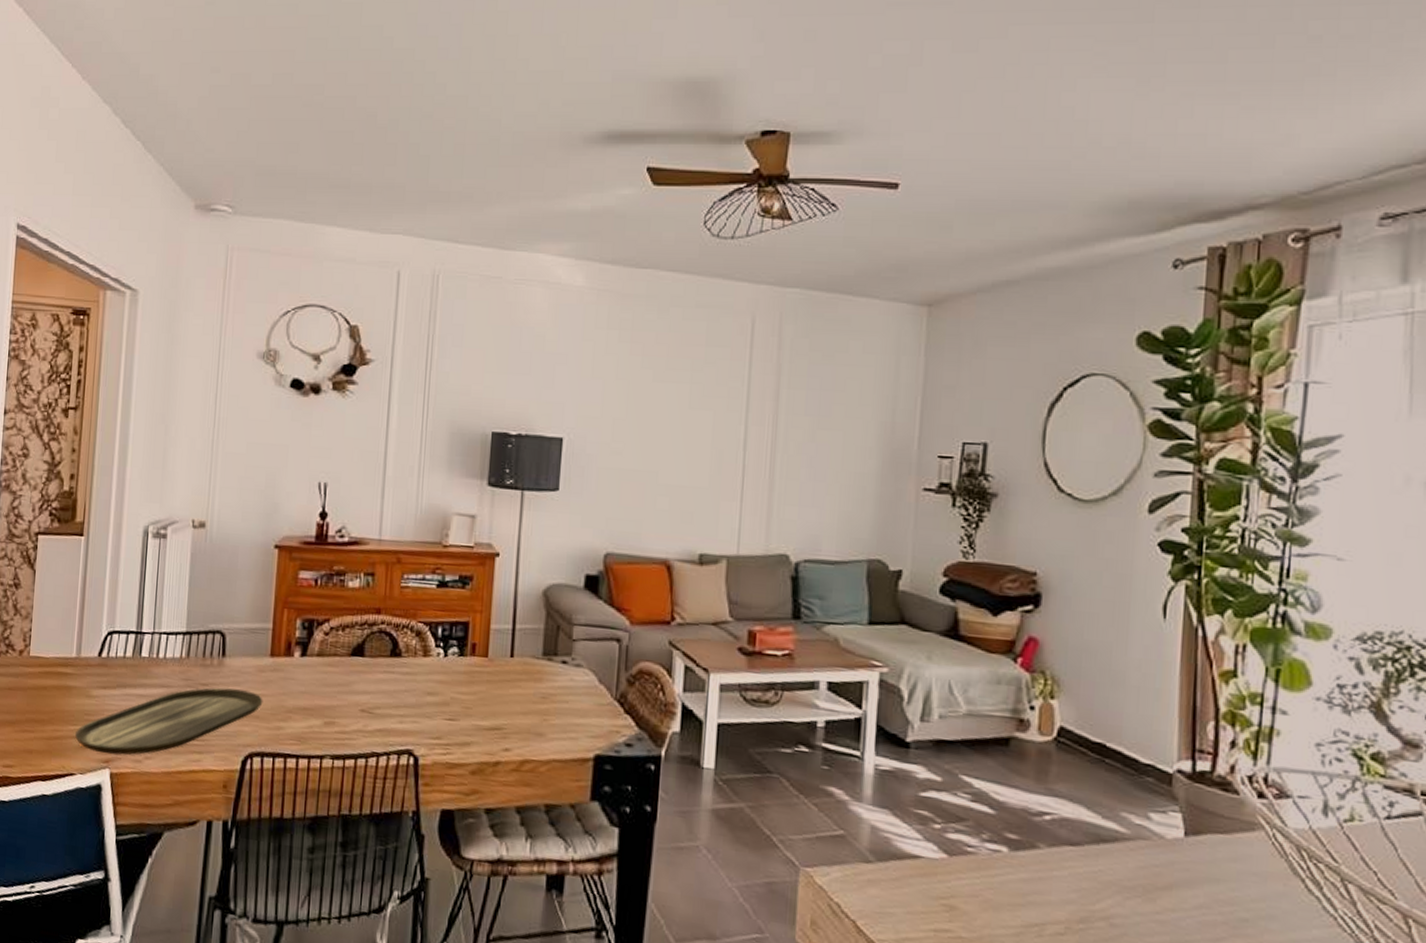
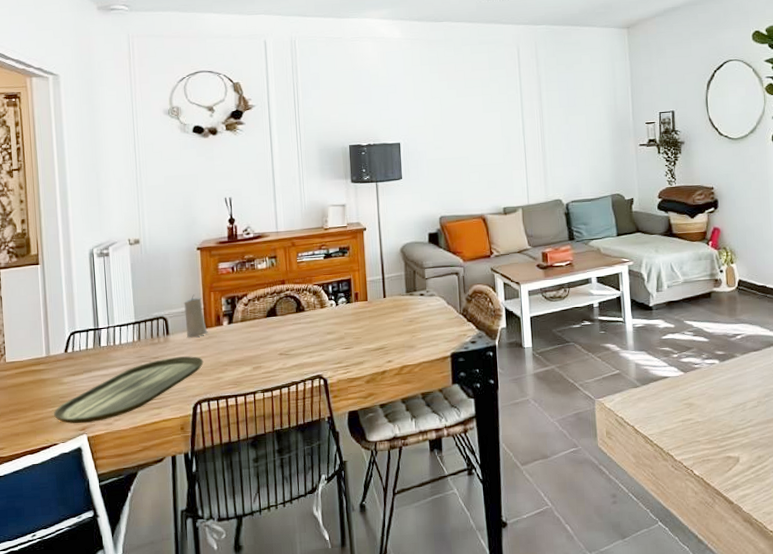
candle: none [246,608,274,667] -> present [184,294,208,338]

